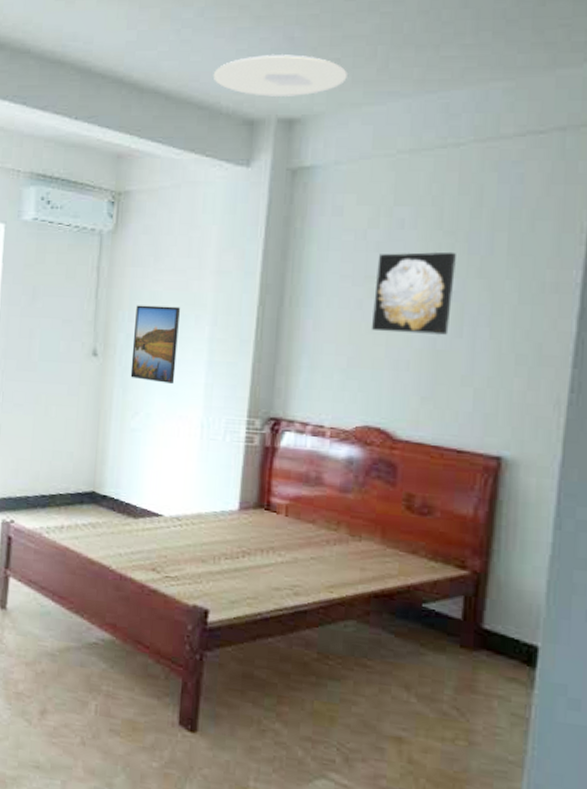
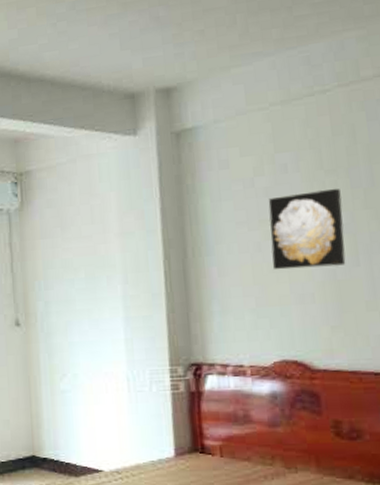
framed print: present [130,305,180,384] -> none [50,270,96,344]
ceiling light: present [213,53,347,98] -> none [91,31,213,72]

